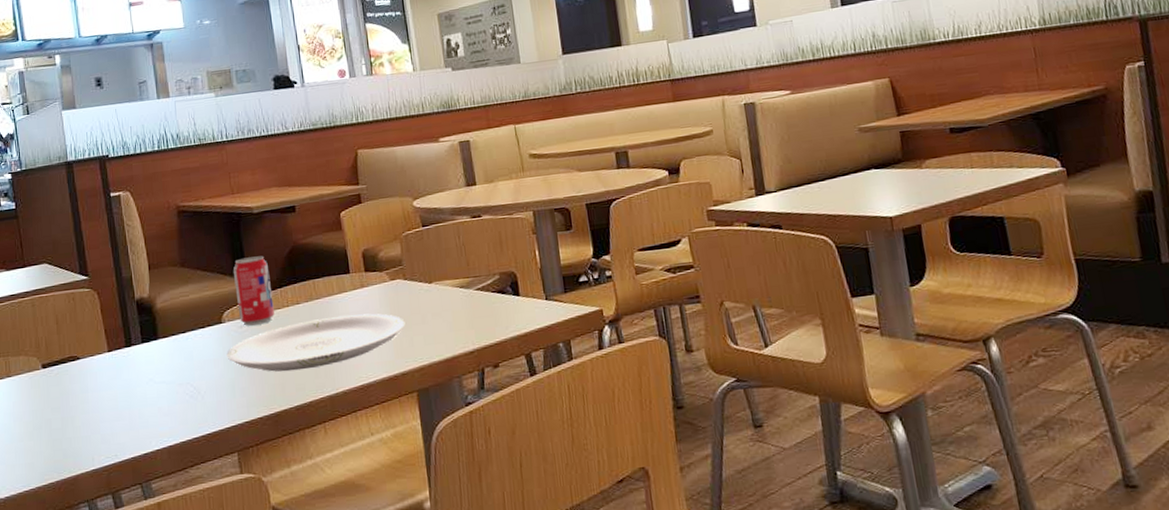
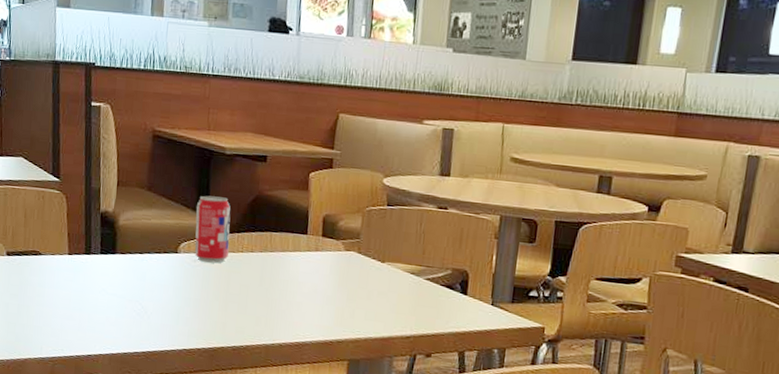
plate: present [226,313,405,372] -> none [177,270,351,317]

